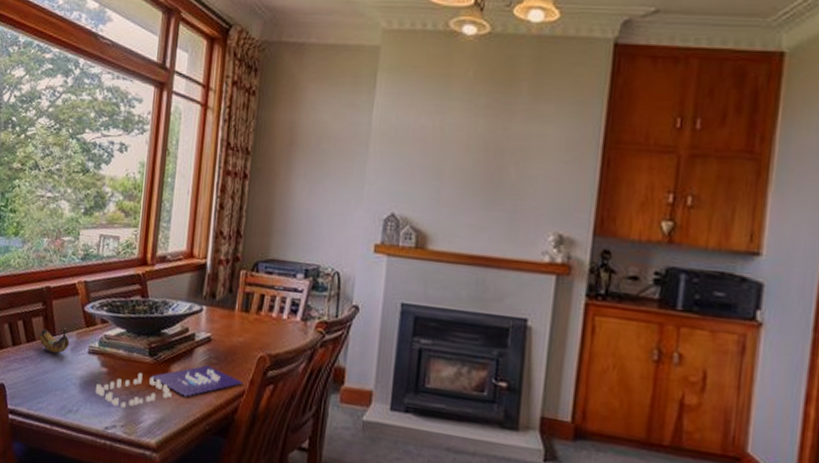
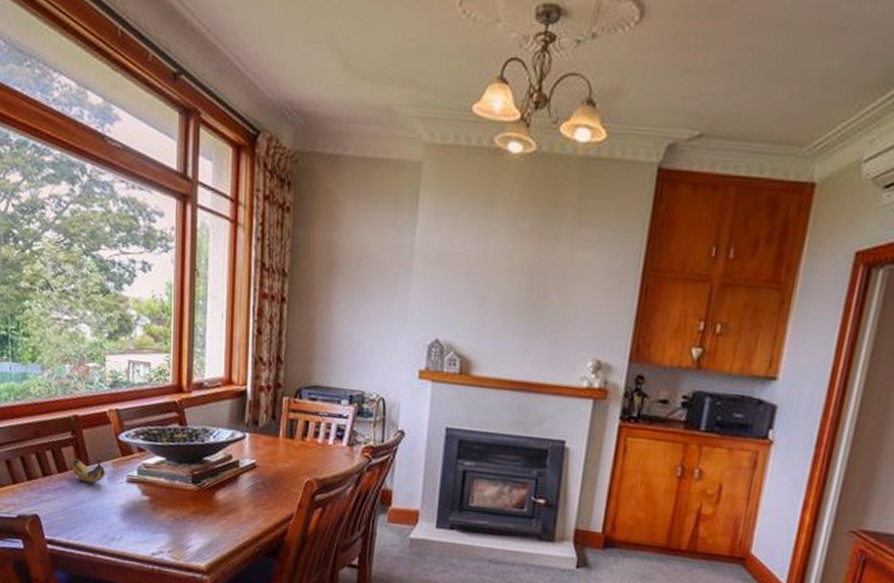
board game: present [96,365,243,408] -> none [139,491,291,534]

